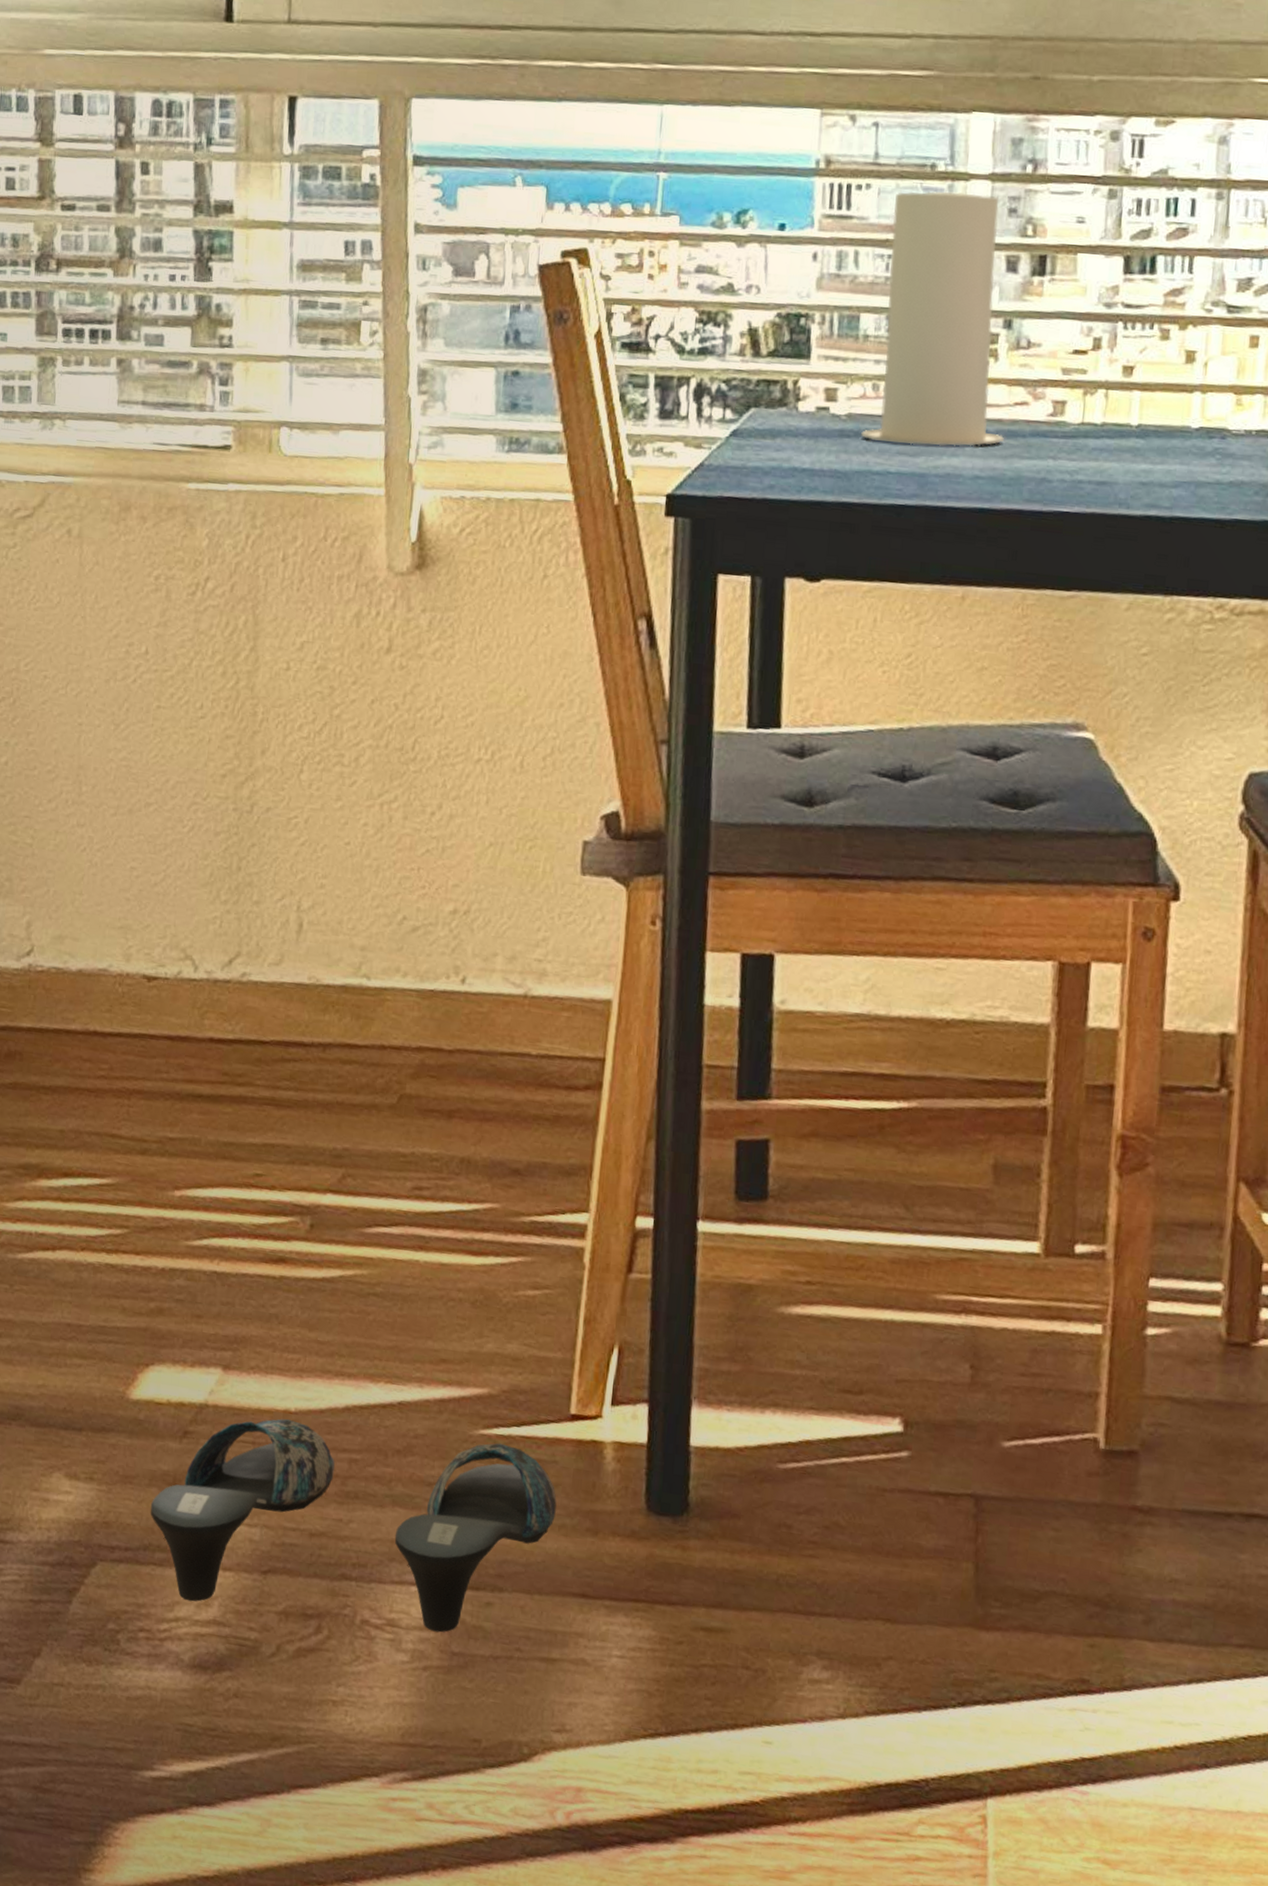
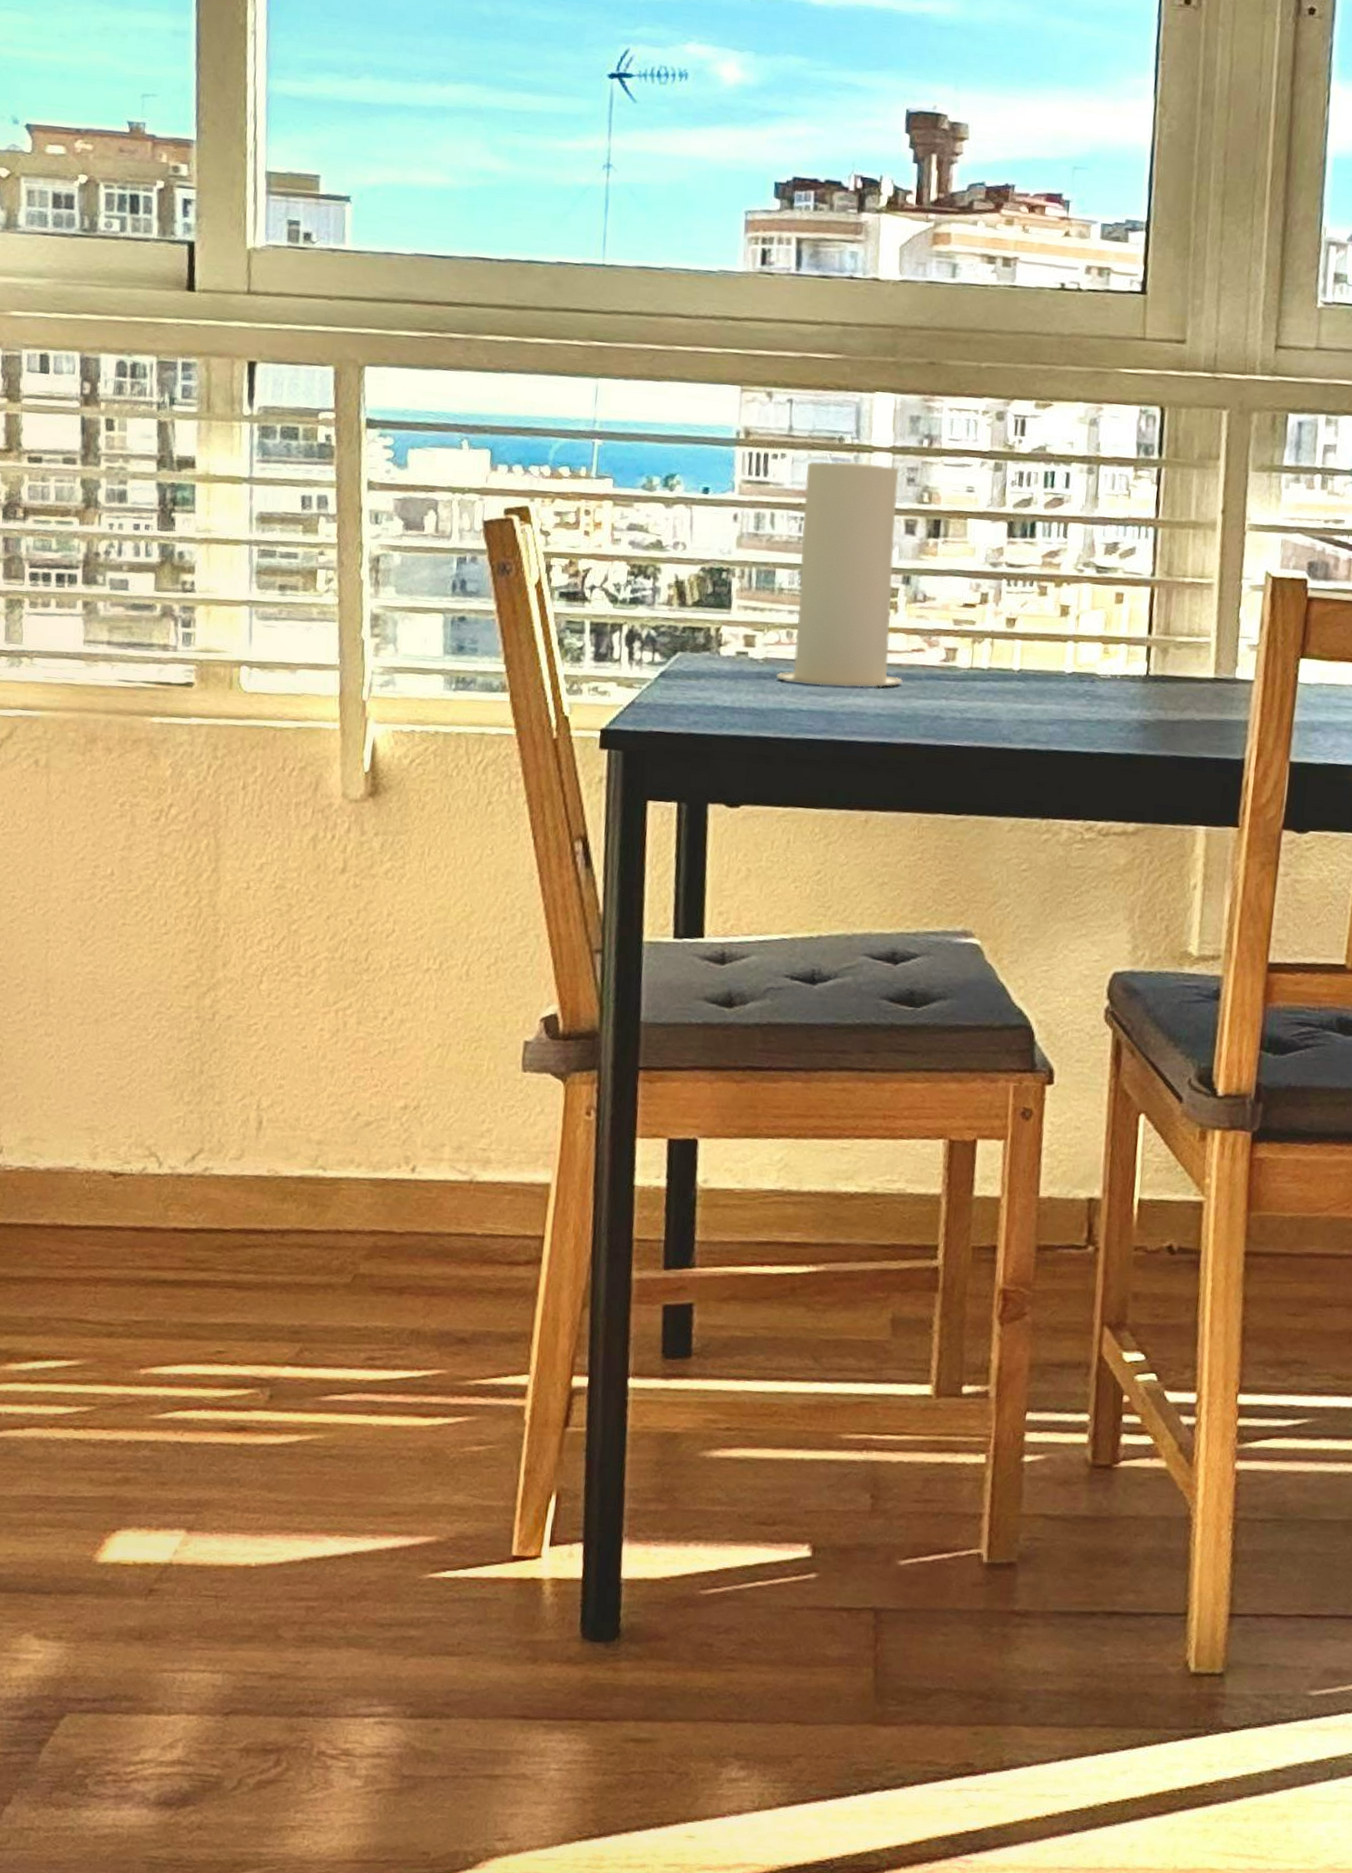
slippers: present [150,1418,557,1633] -> none [116,1573,500,1758]

